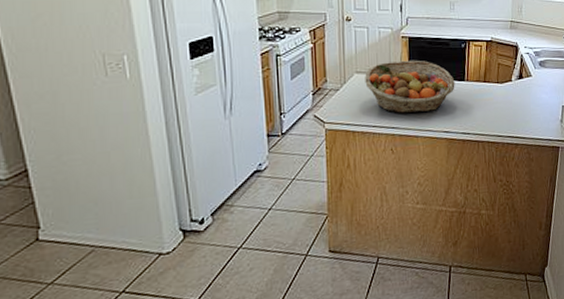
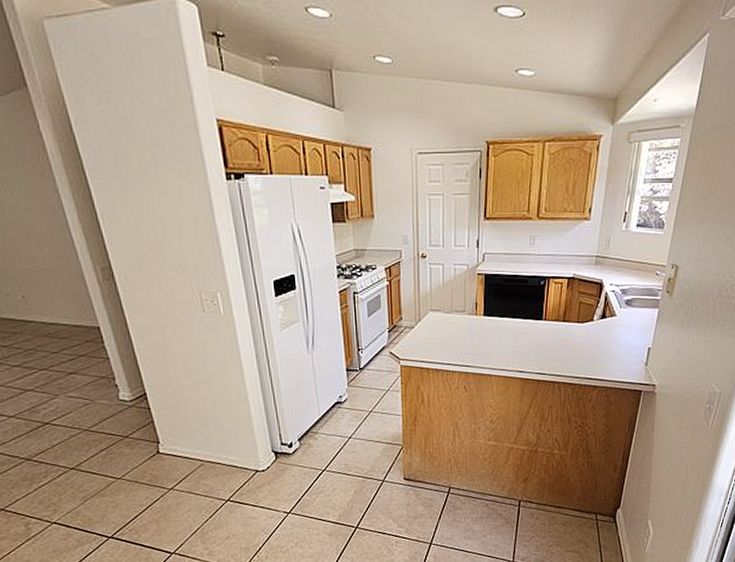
fruit basket: present [365,60,455,113] -> none [439,298,532,352]

